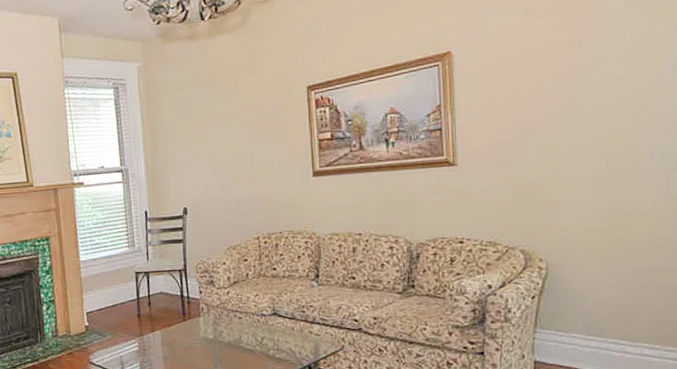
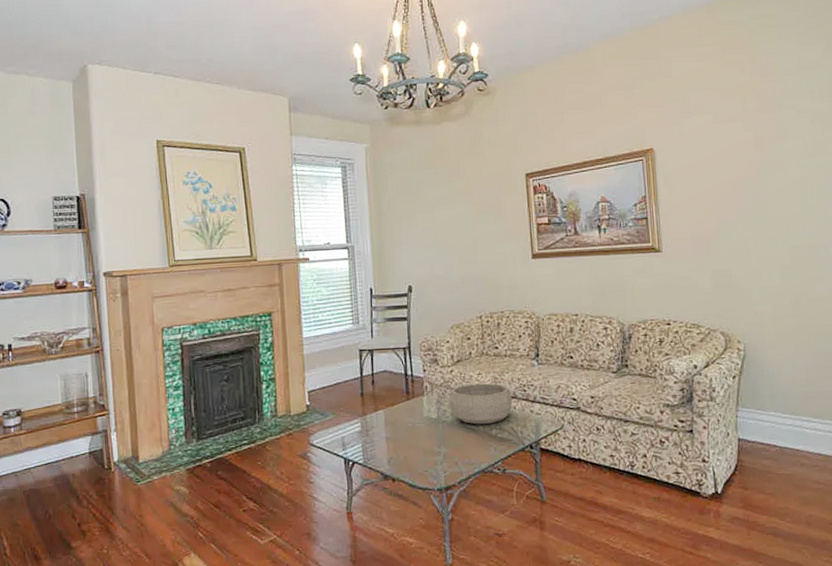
decorative bowl: none [225,304,290,345] -> present [449,383,512,425]

